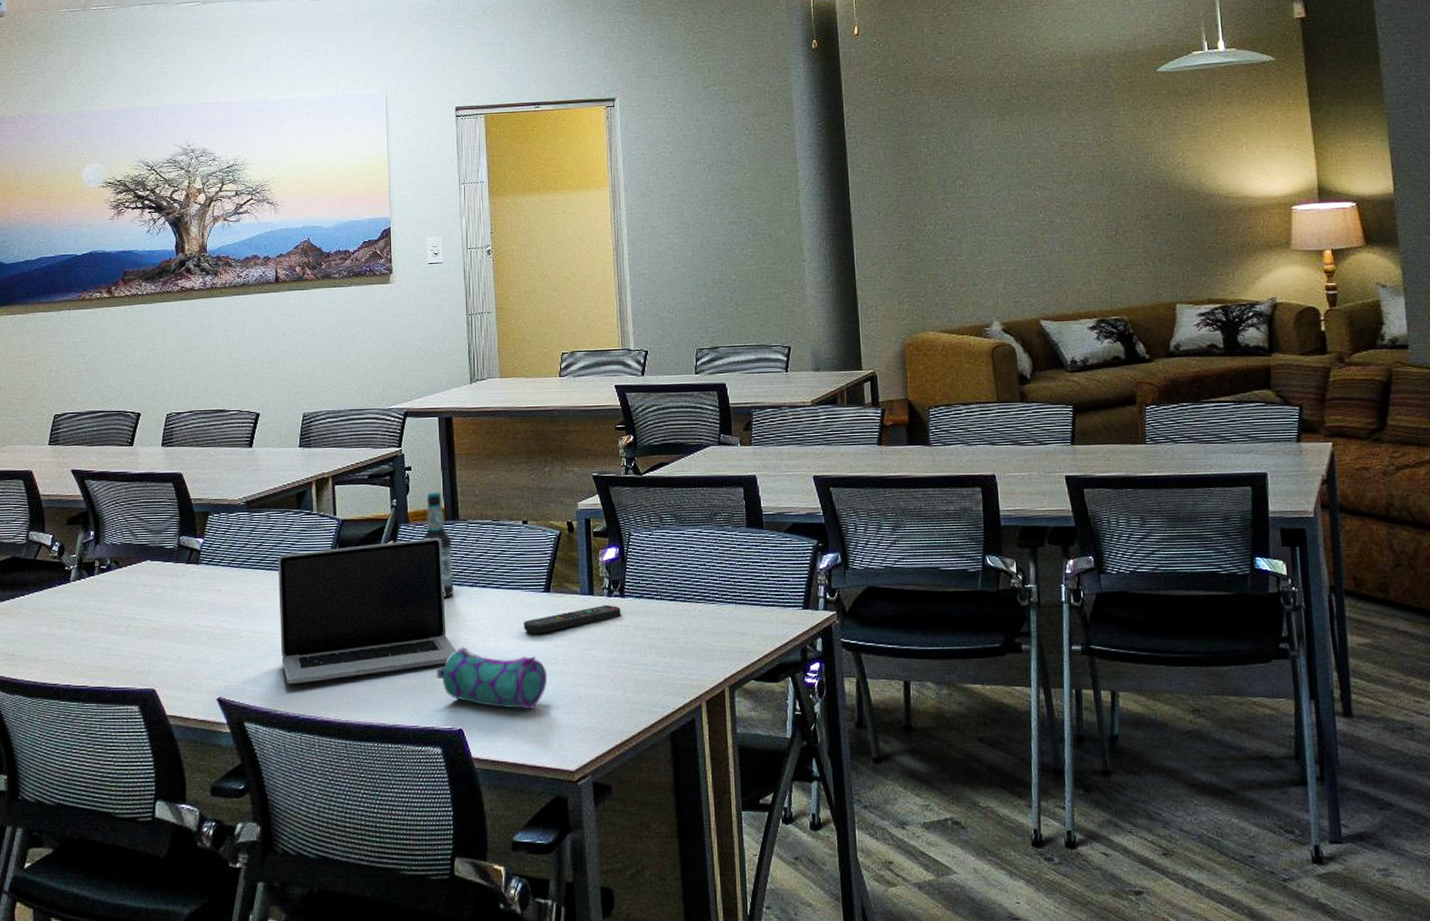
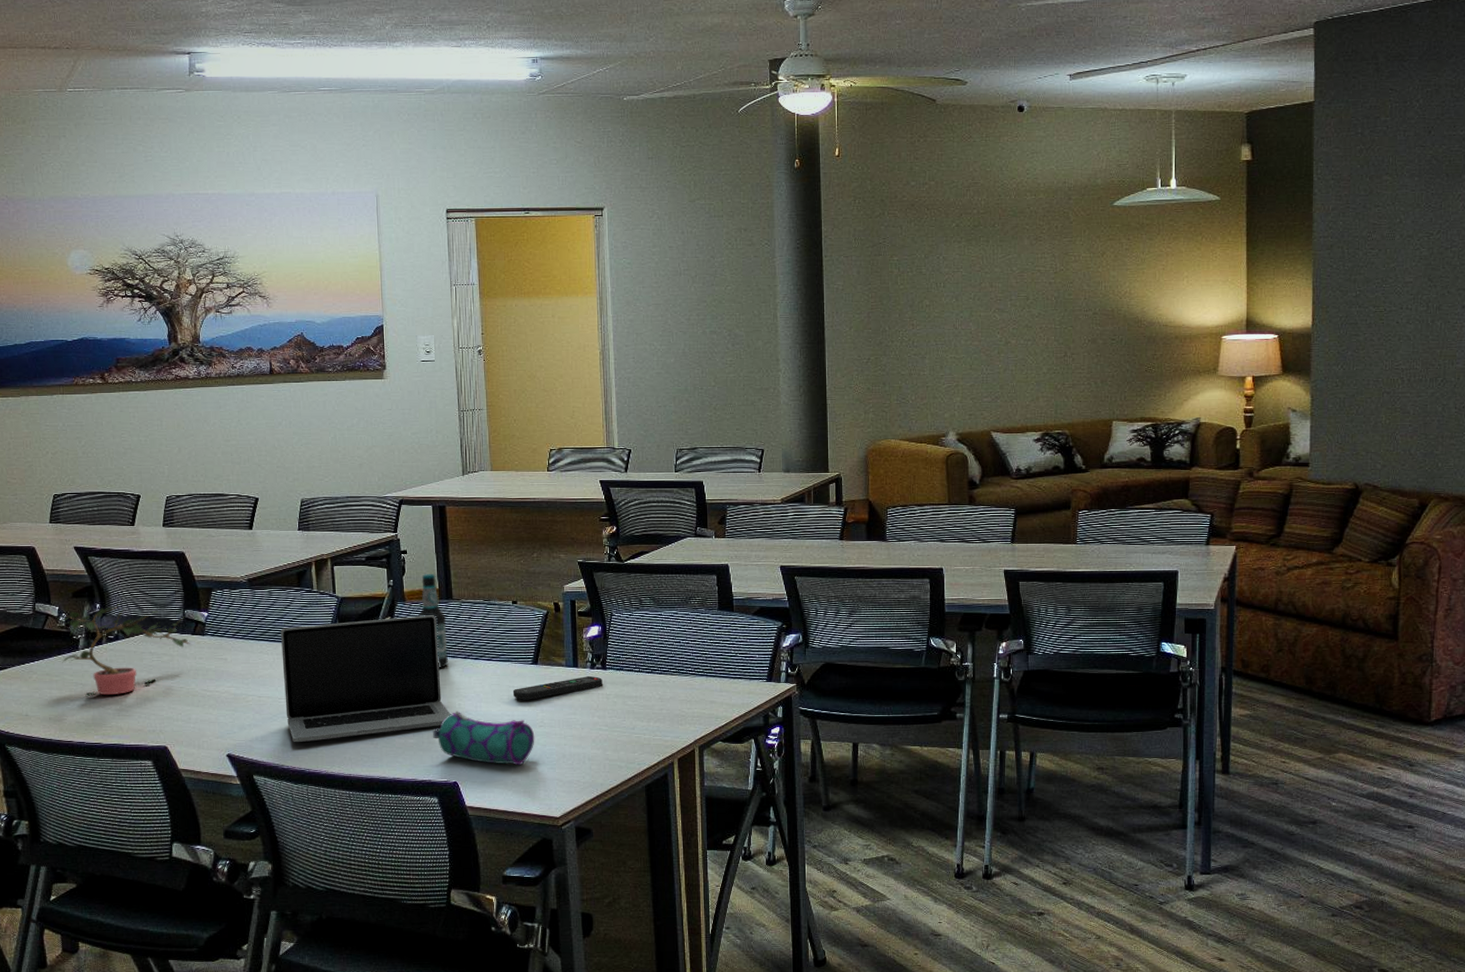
potted plant: none [50,529,184,634] -> present [57,602,190,697]

